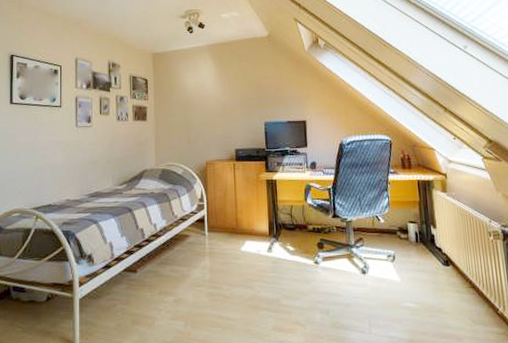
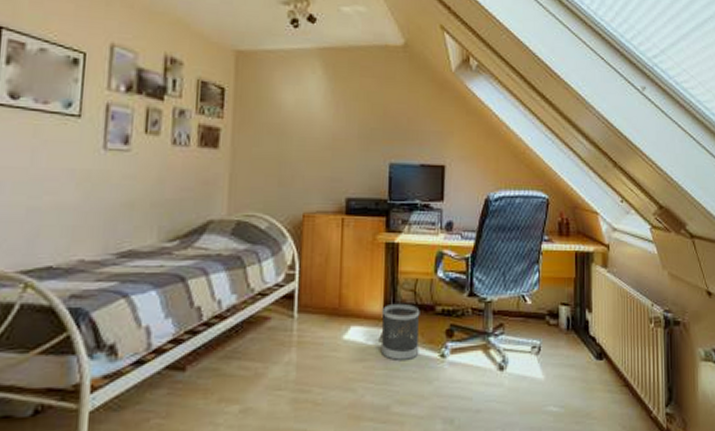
wastebasket: none [267,223,298,267] -> present [380,303,420,362]

